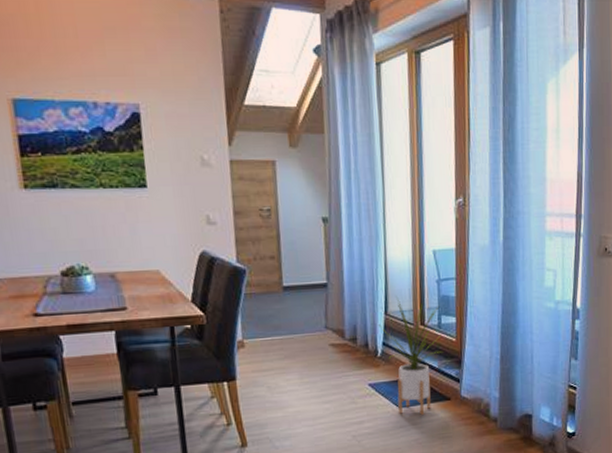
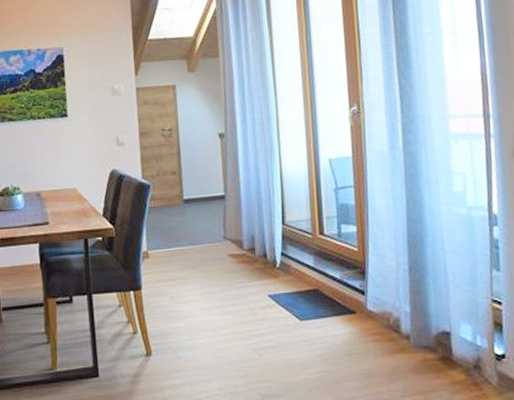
house plant: present [379,296,442,415] -> none [277,206,344,329]

